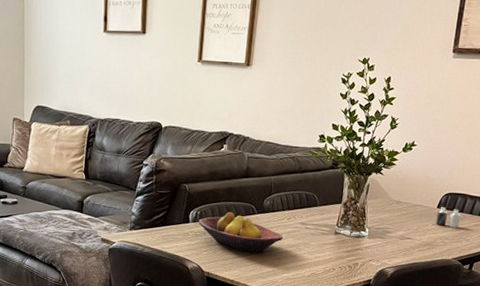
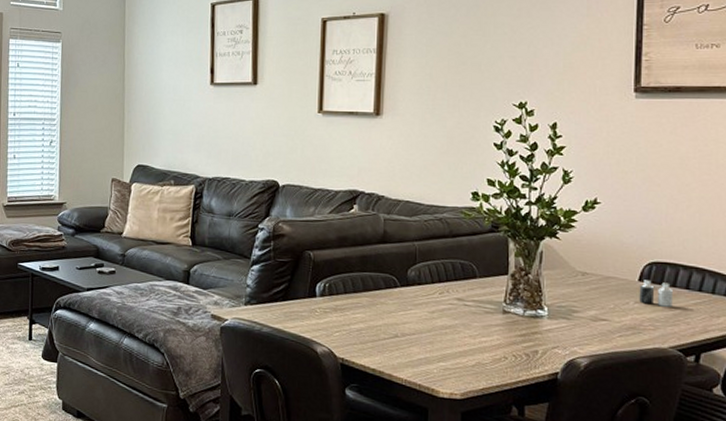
fruit bowl: present [198,212,283,252] -> none [327,284,436,335]

